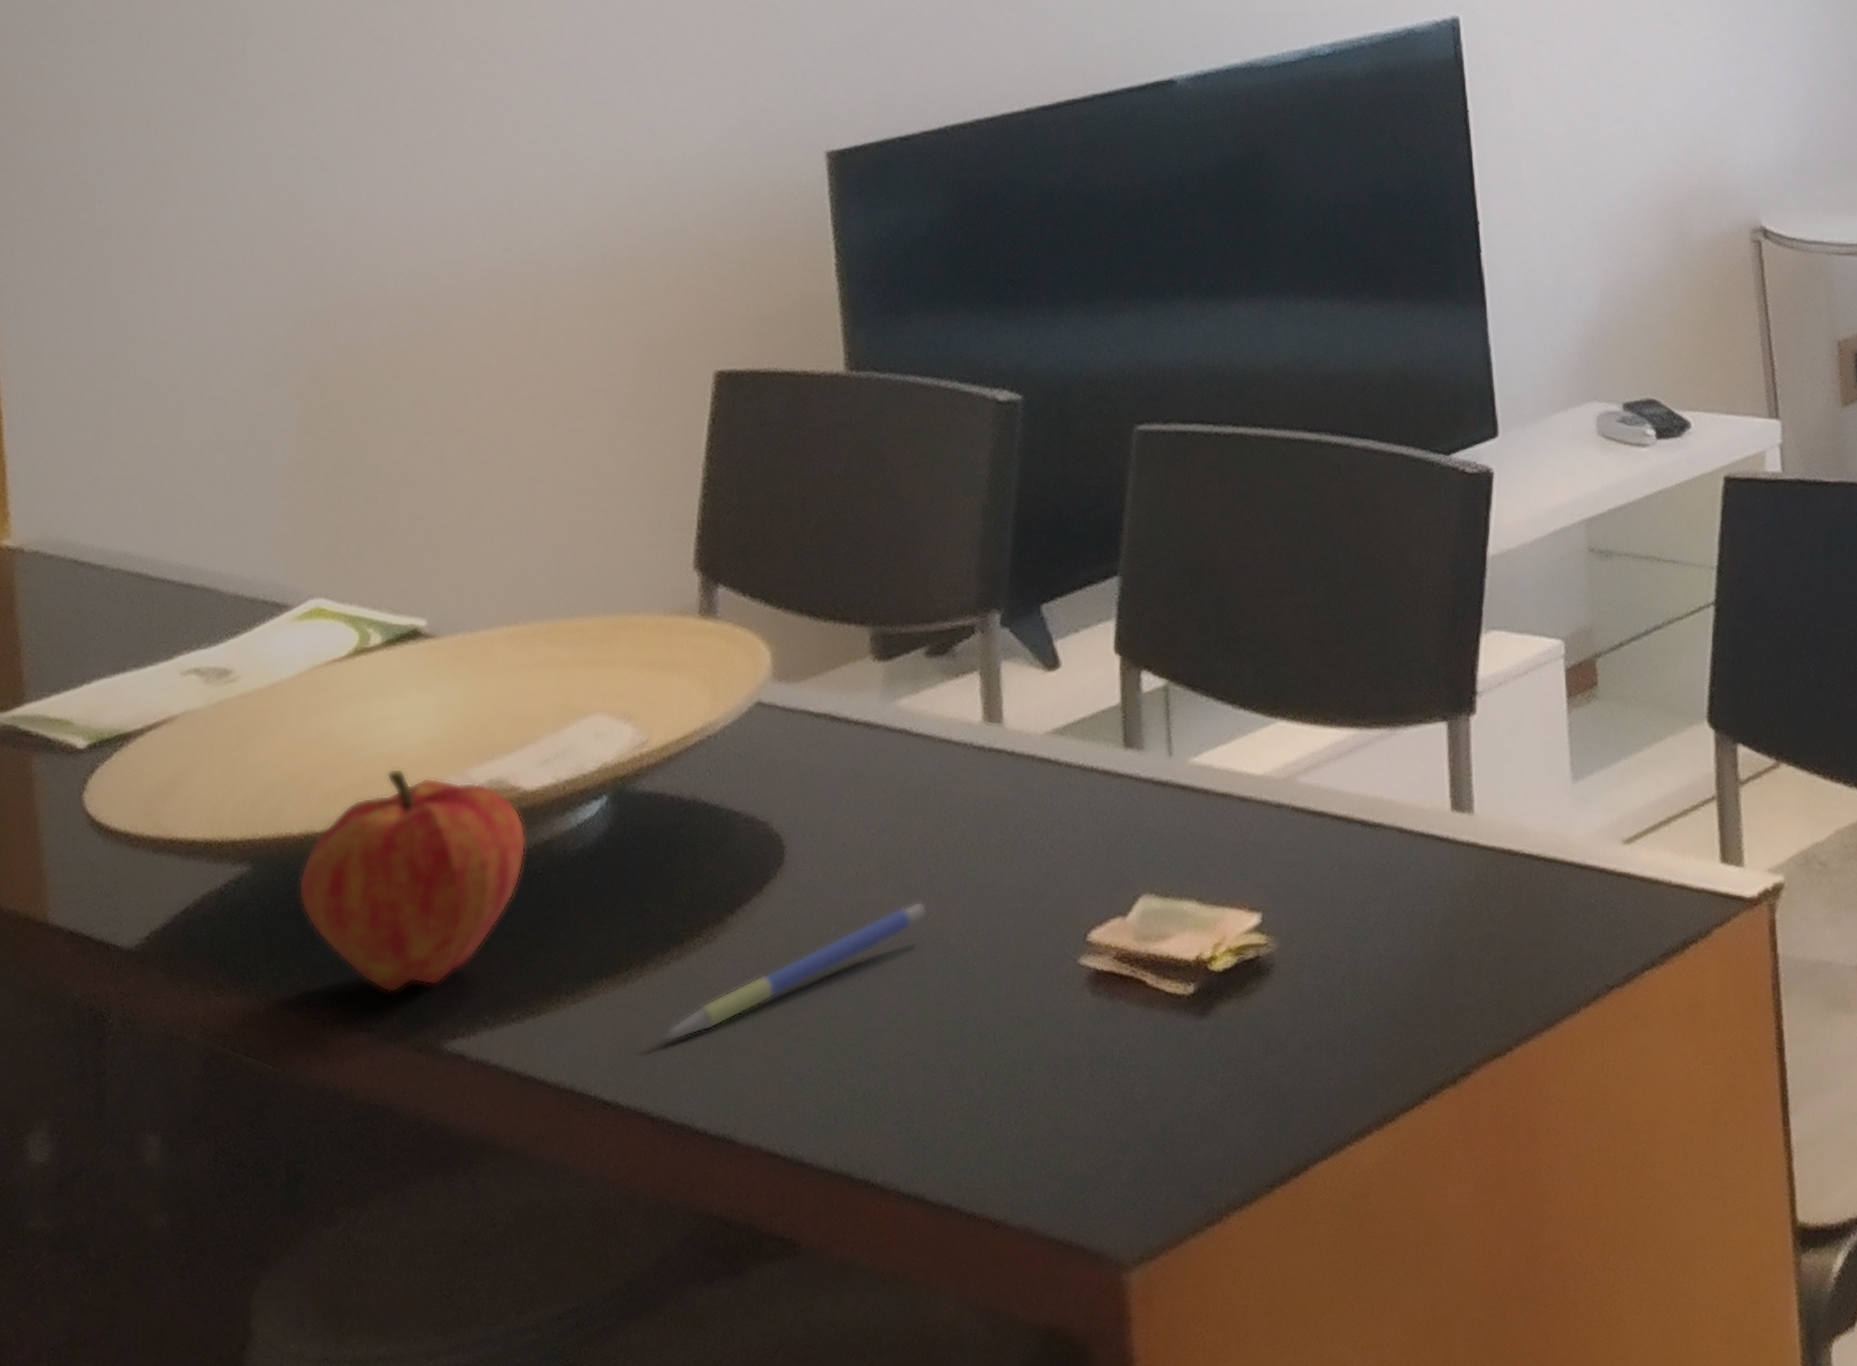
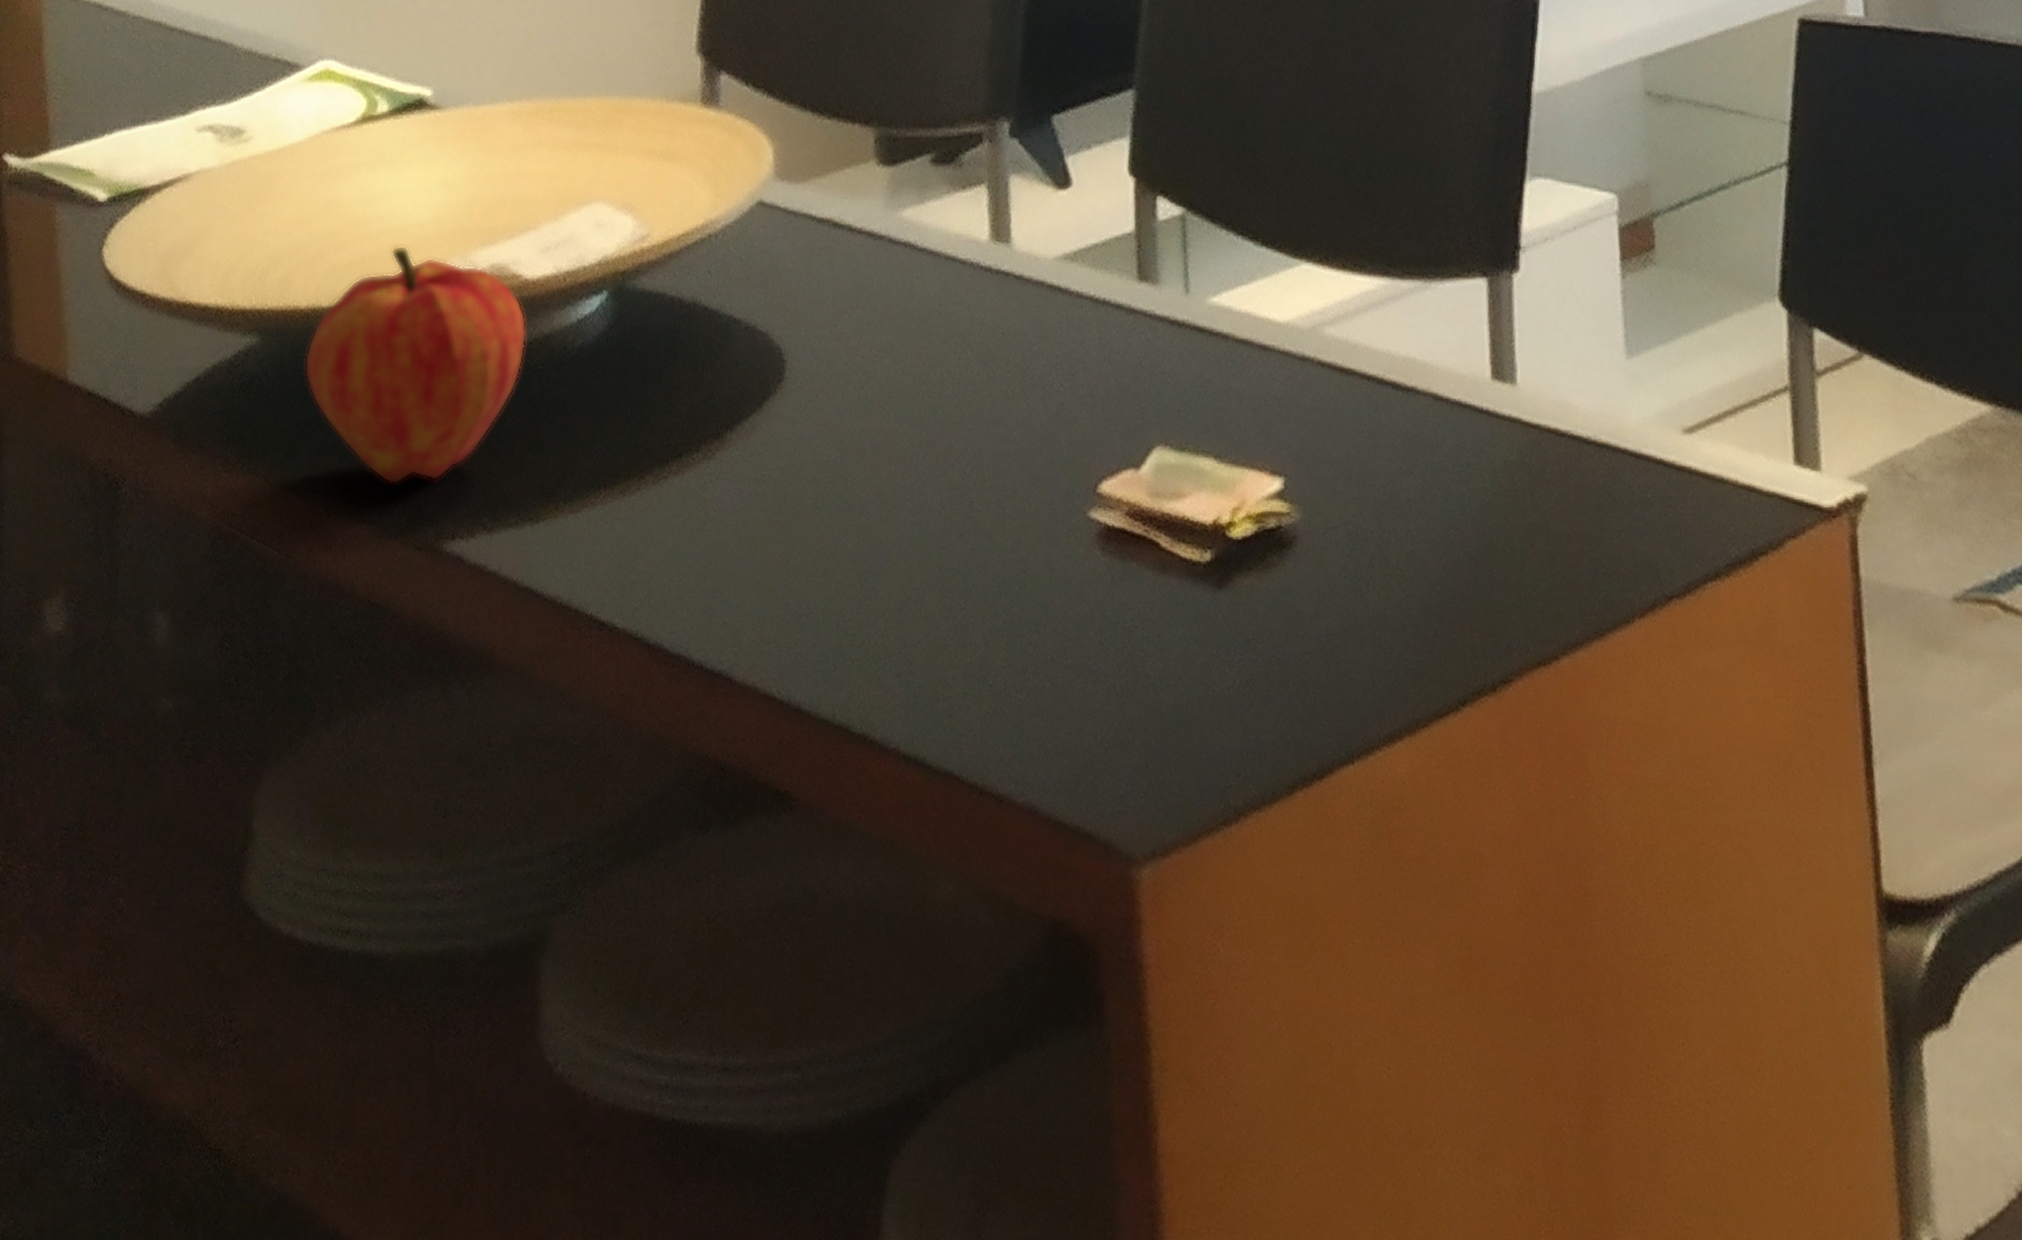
pen: present [663,901,927,1042] -> none [660,432,930,564]

